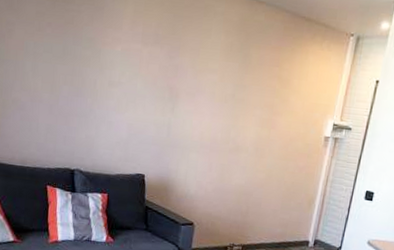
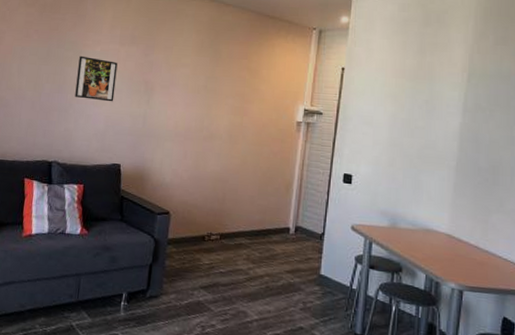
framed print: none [95,55,140,109] -> present [75,55,118,102]

